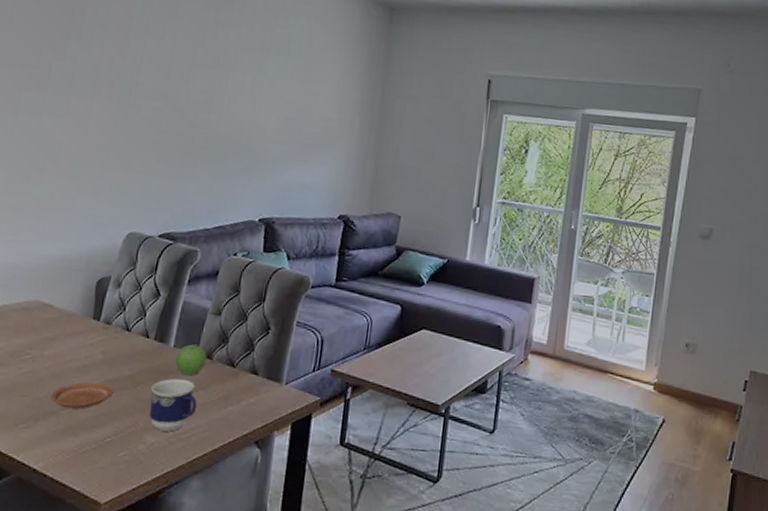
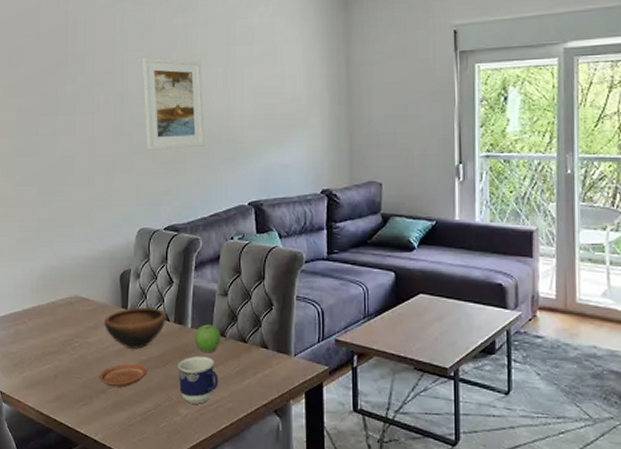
bowl: none [68,319,147,367] -> present [105,307,167,349]
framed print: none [152,47,229,153] -> present [142,57,205,150]

